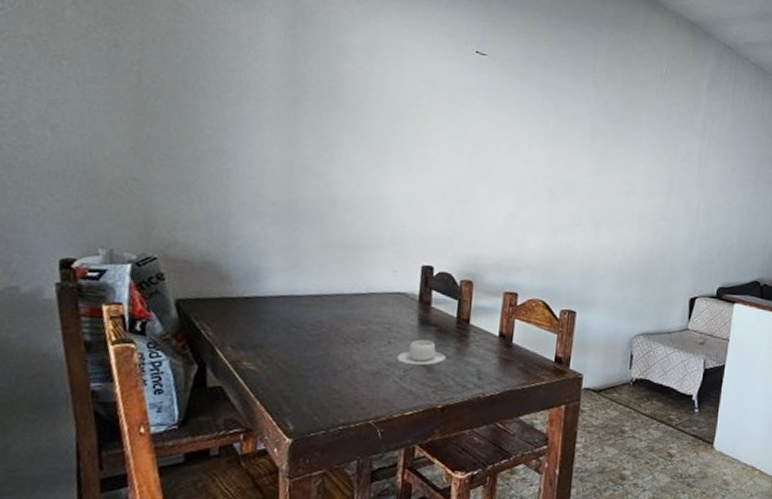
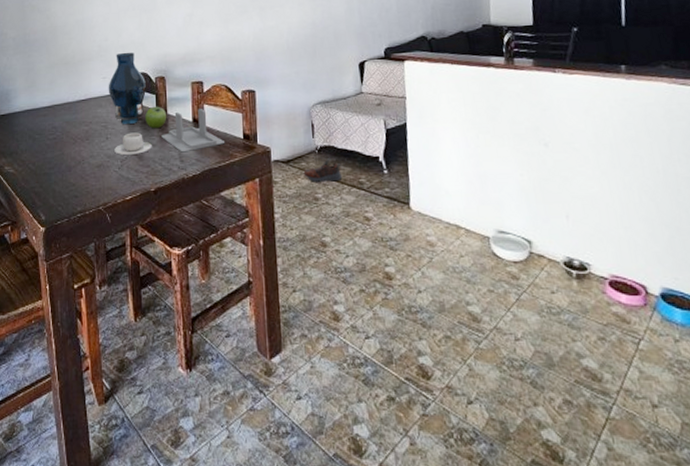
vase: none [398,245,449,330] -> present [108,52,147,124]
fruit: none [441,313,469,339] -> present [145,106,167,129]
napkin holder: none [459,322,534,370] -> present [162,108,226,153]
shoe: none [613,390,653,416] -> present [303,157,343,182]

